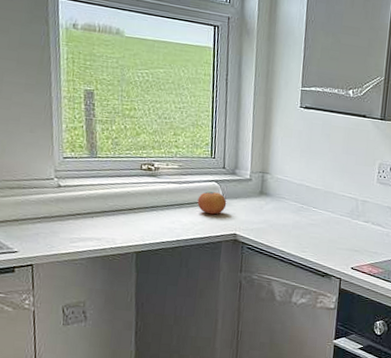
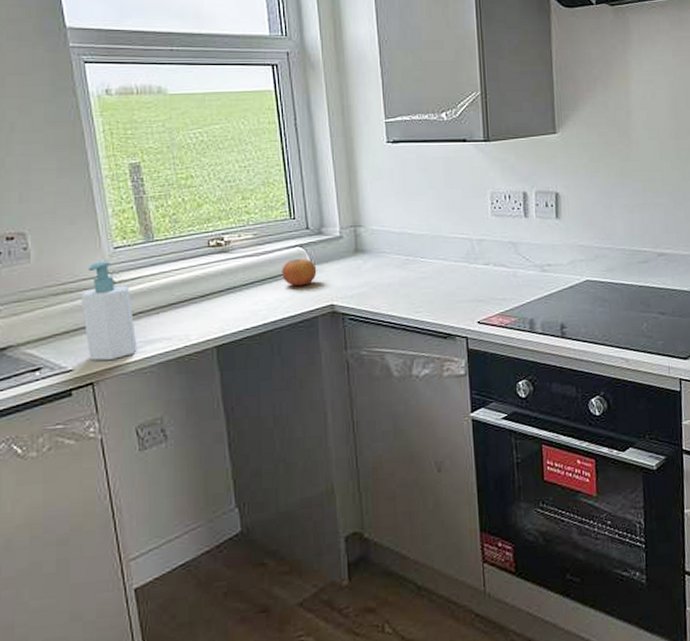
soap bottle: none [31,166,73,249] -> present [81,261,137,361]

